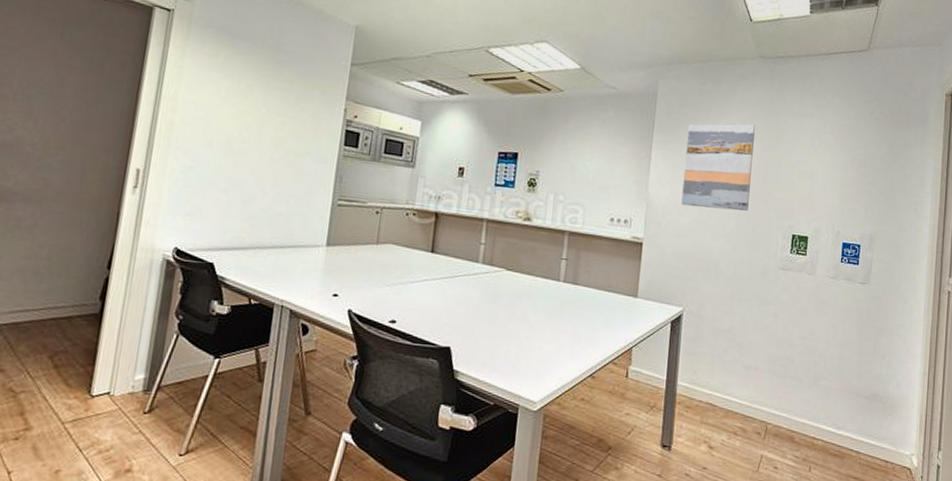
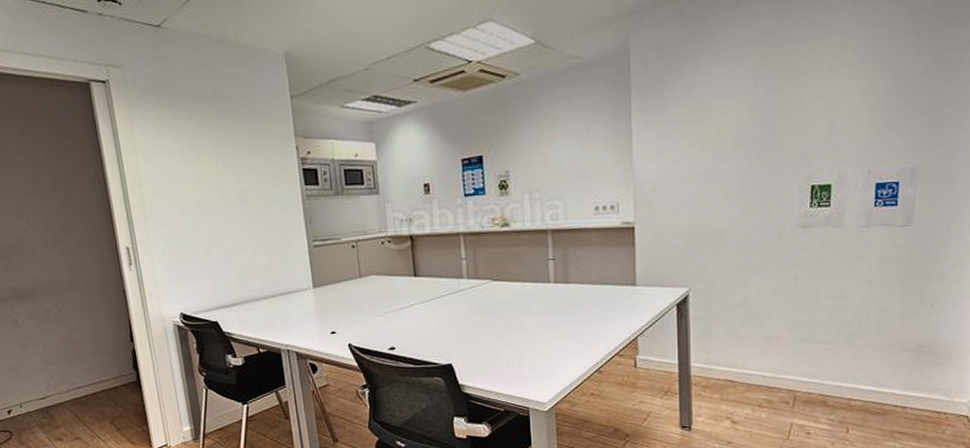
wall art: present [681,123,755,211] -> none [672,62,755,177]

